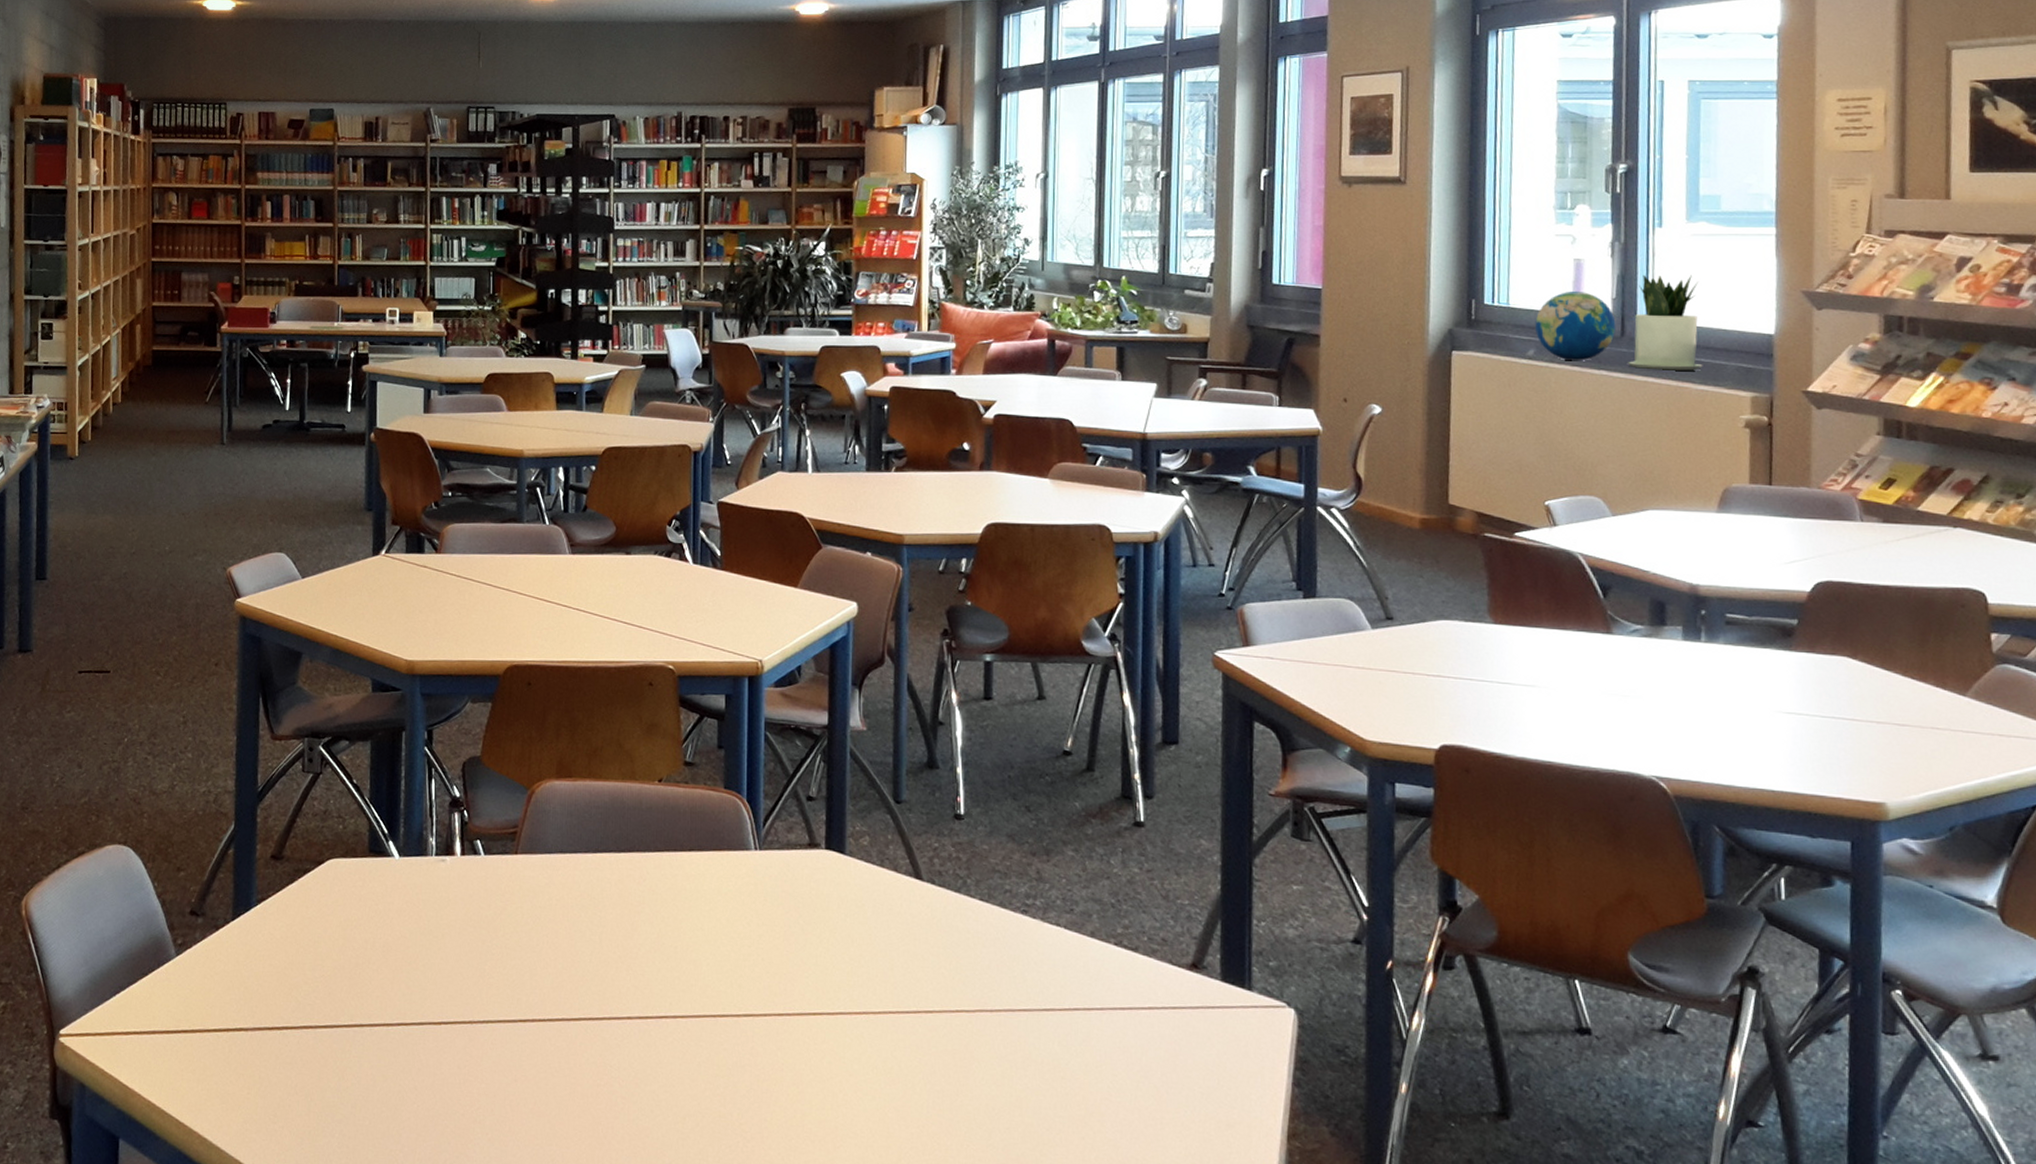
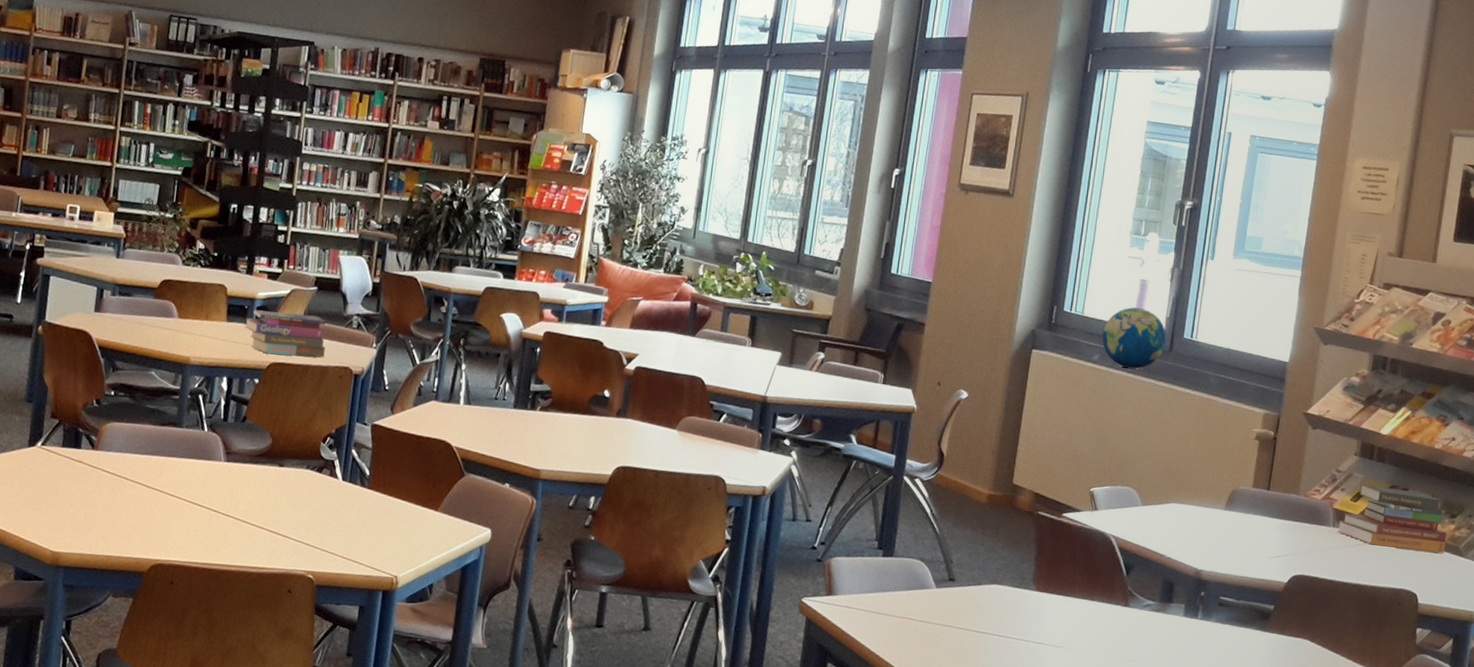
books: none [575,394,660,439] -> present [244,310,326,358]
planter: present [1627,274,1703,371] -> none [1171,299,1235,387]
books: none [1866,468,2015,541] -> present [1336,484,1447,553]

